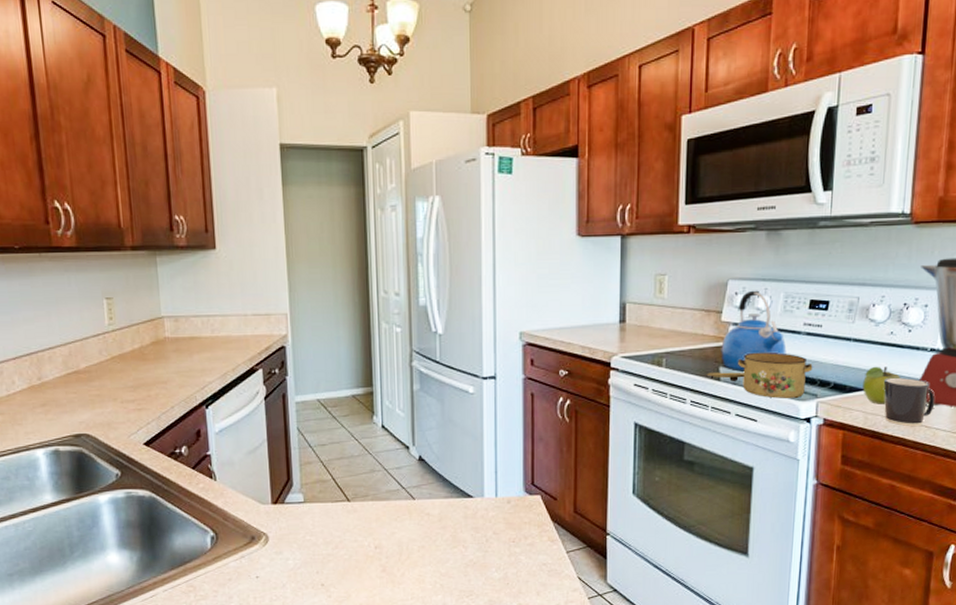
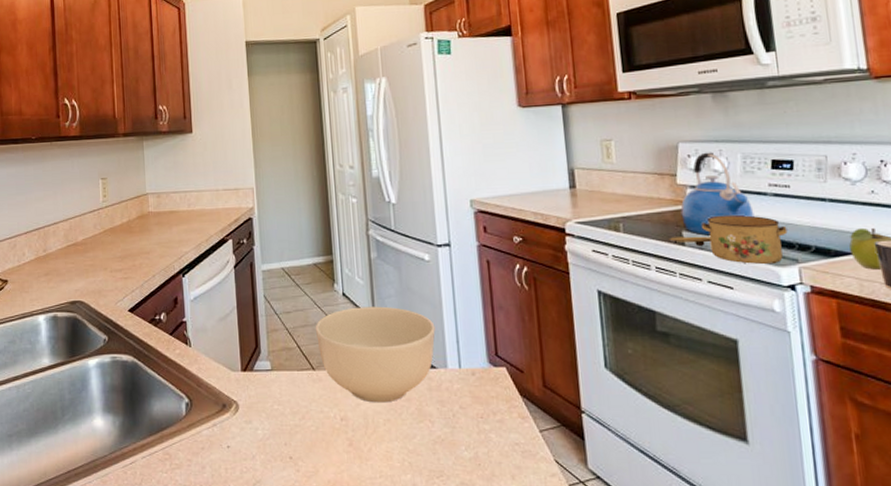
bowl: none [351,438,475,531] -> present [315,306,435,403]

